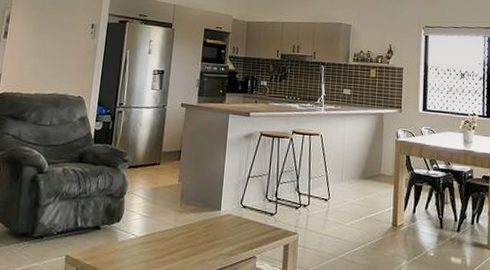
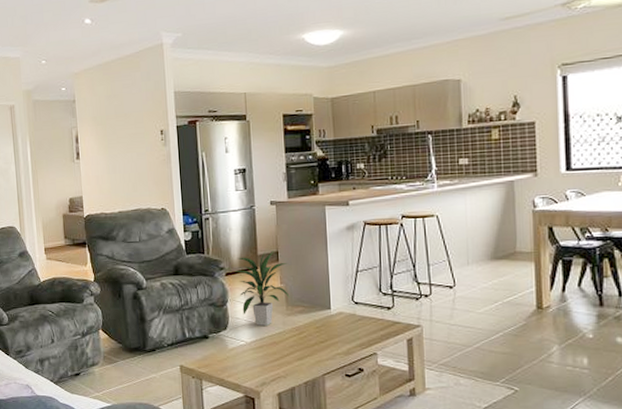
indoor plant: none [138,149,188,221] -> present [235,251,290,326]

